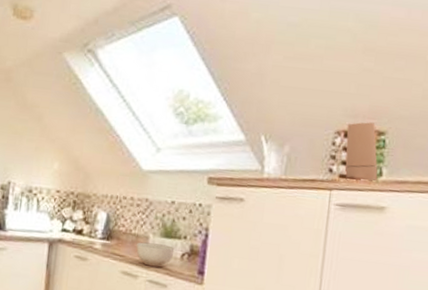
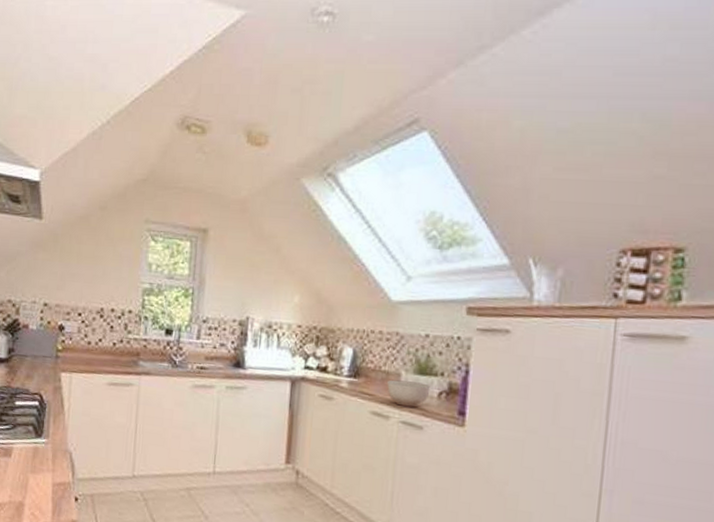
canister: present [345,122,378,181] -> none [633,238,676,307]

